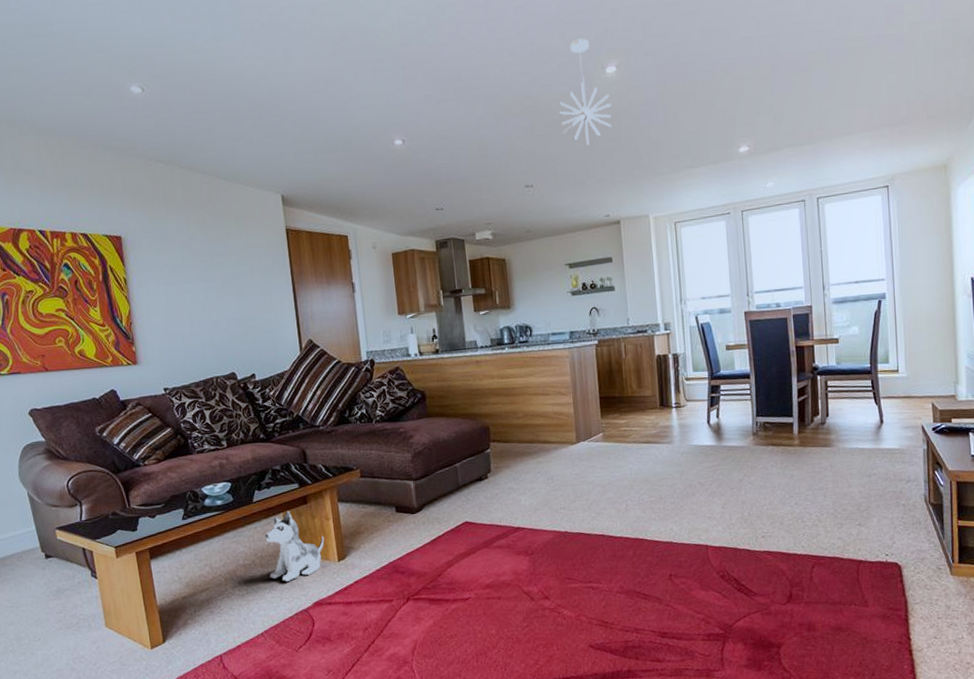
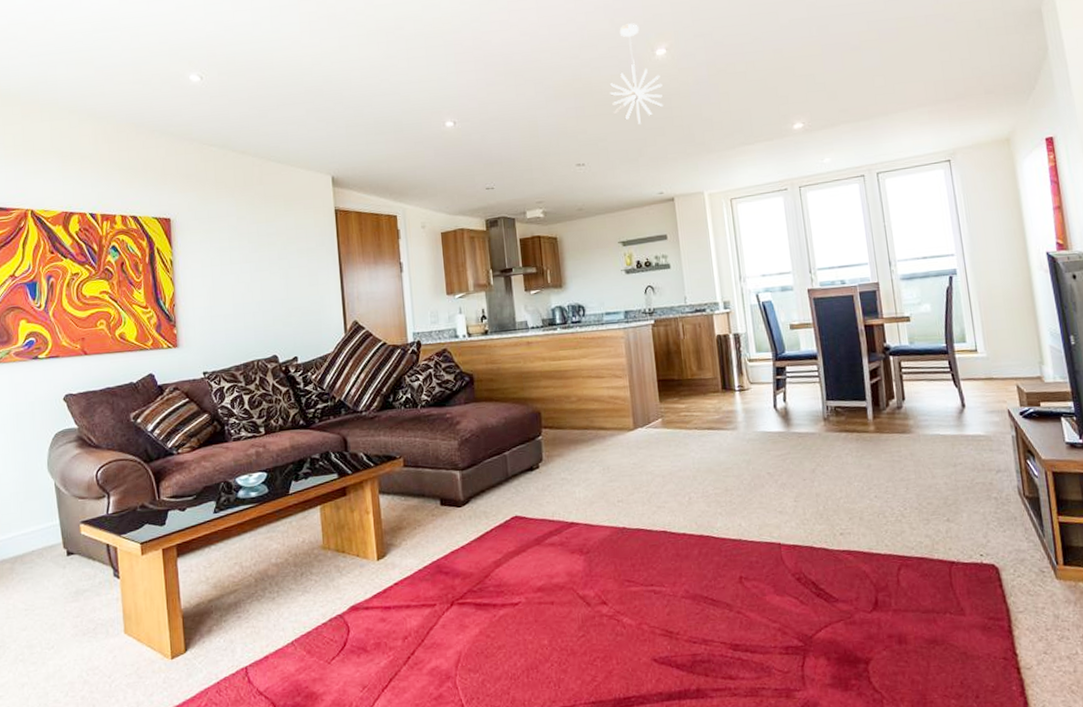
plush toy: present [264,511,325,582] -> none [300,503,363,583]

